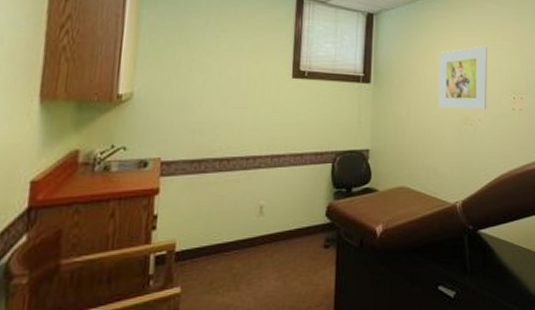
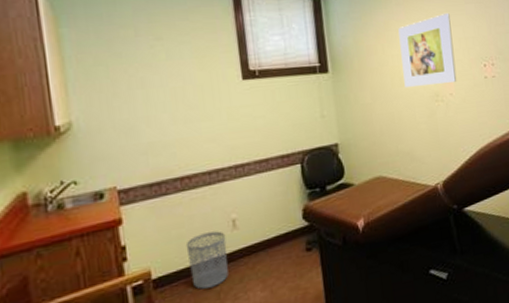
waste bin: none [212,215,251,269] -> present [185,231,229,289]

